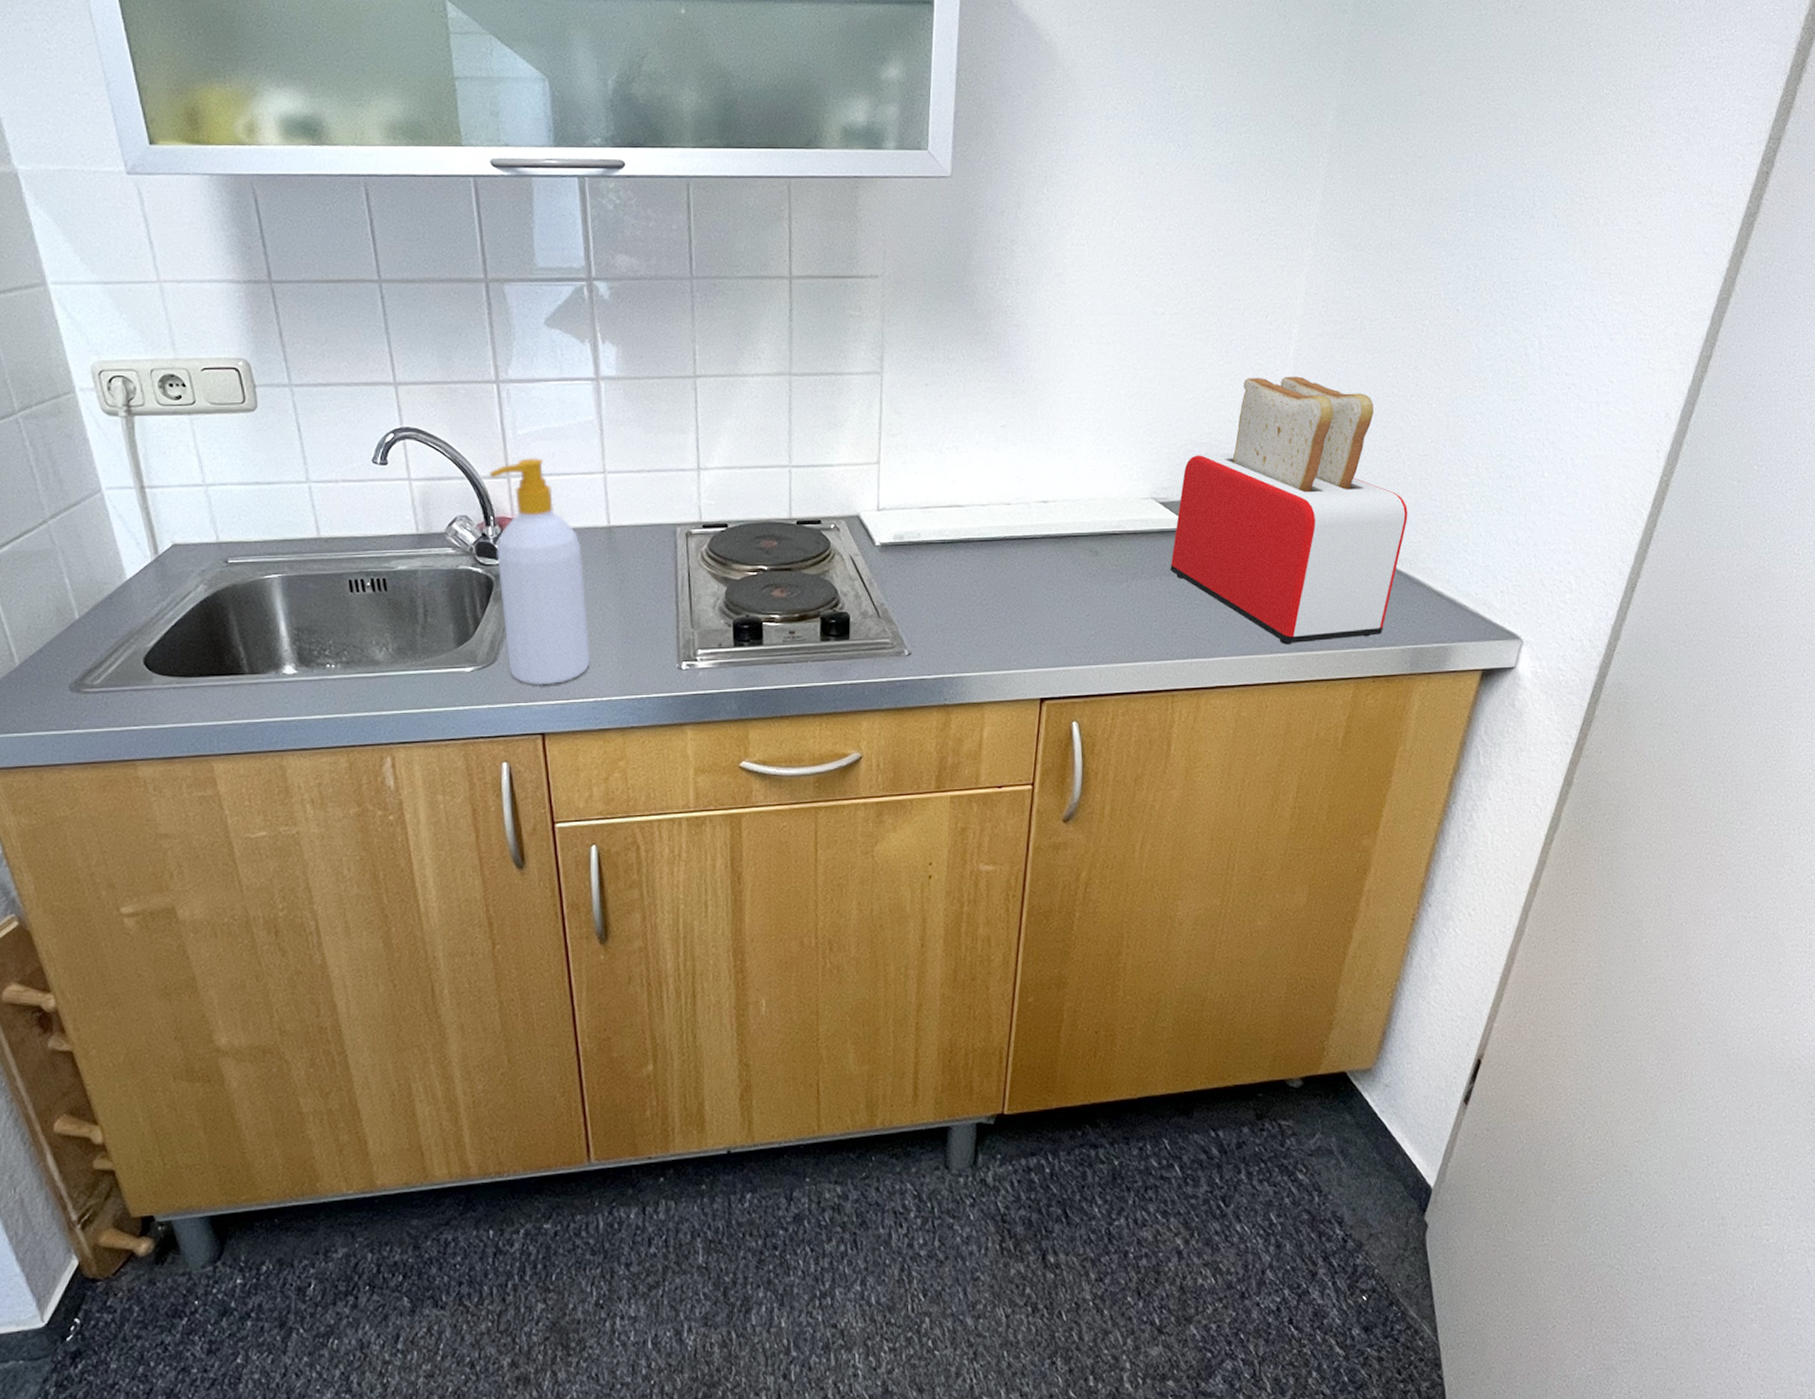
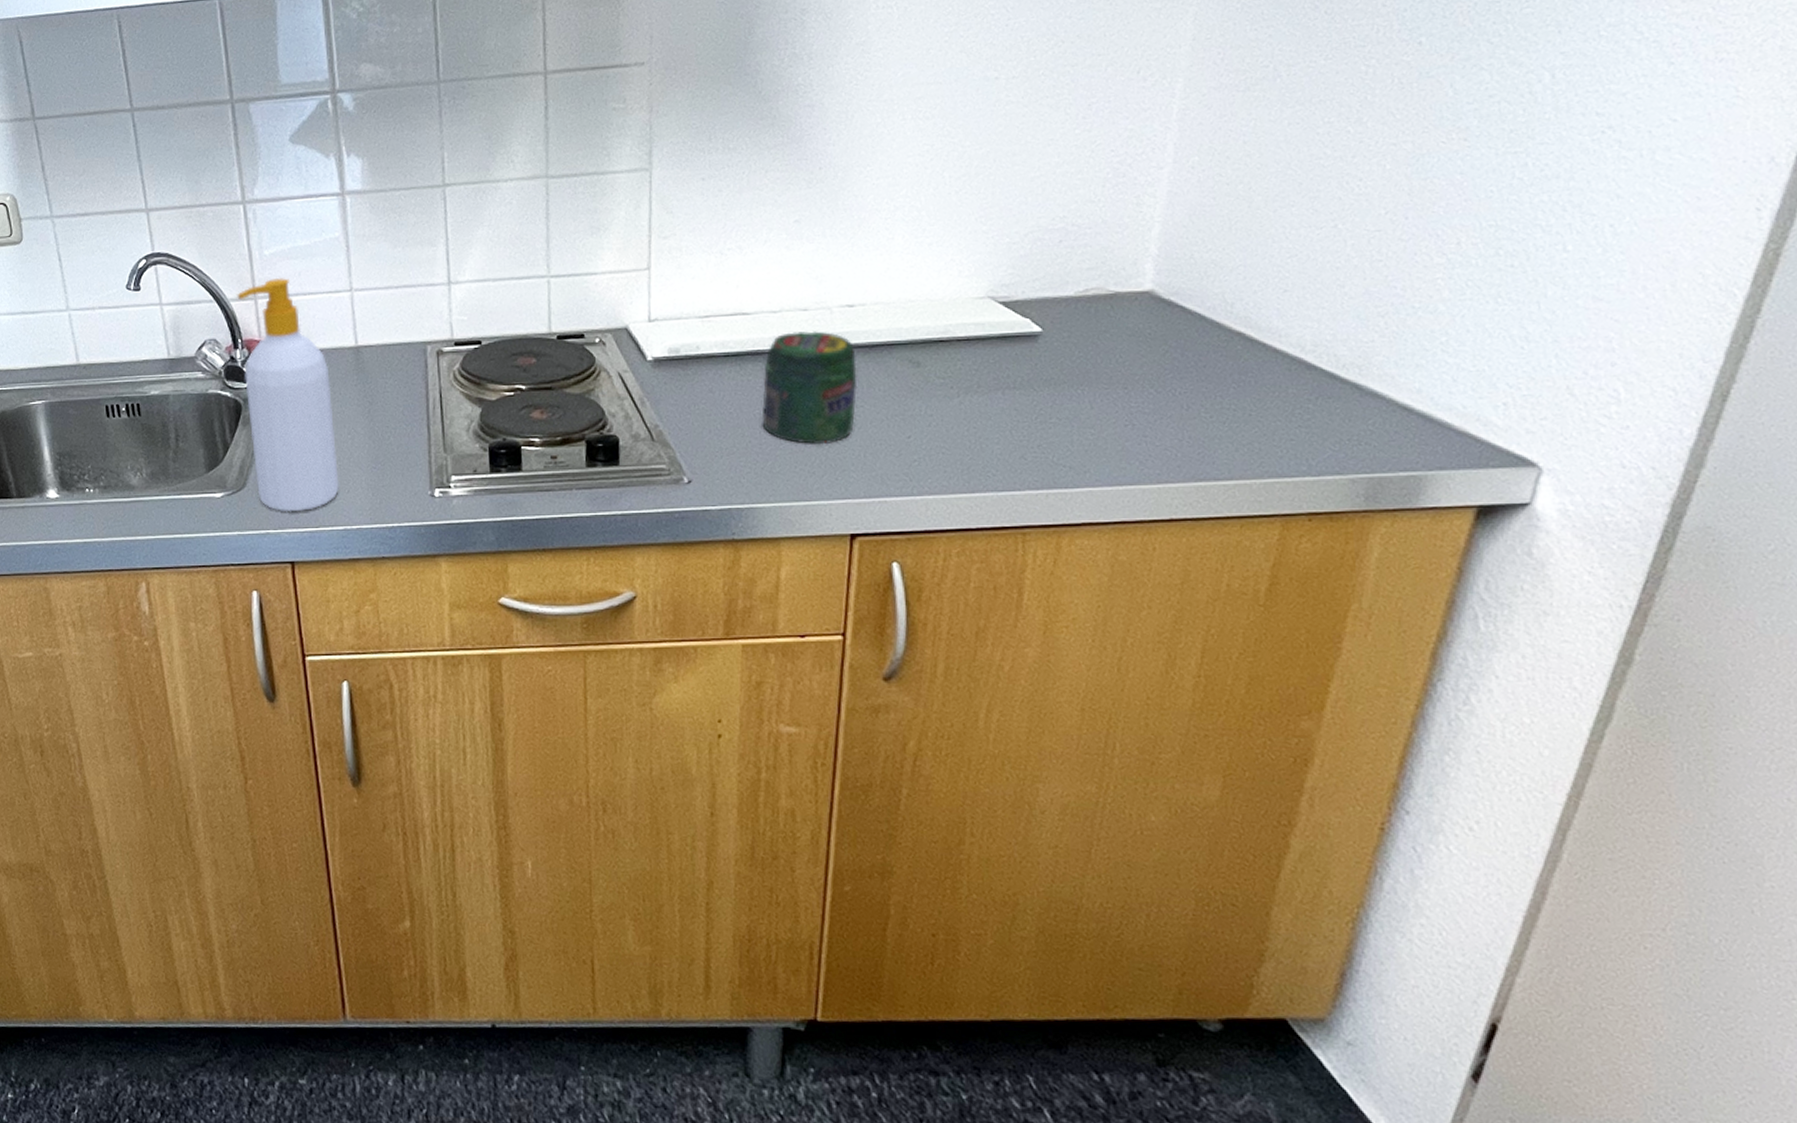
jar: none [971,523,1049,621] -> present [762,331,858,444]
toaster: present [1170,376,1408,645] -> none [1015,141,1354,472]

